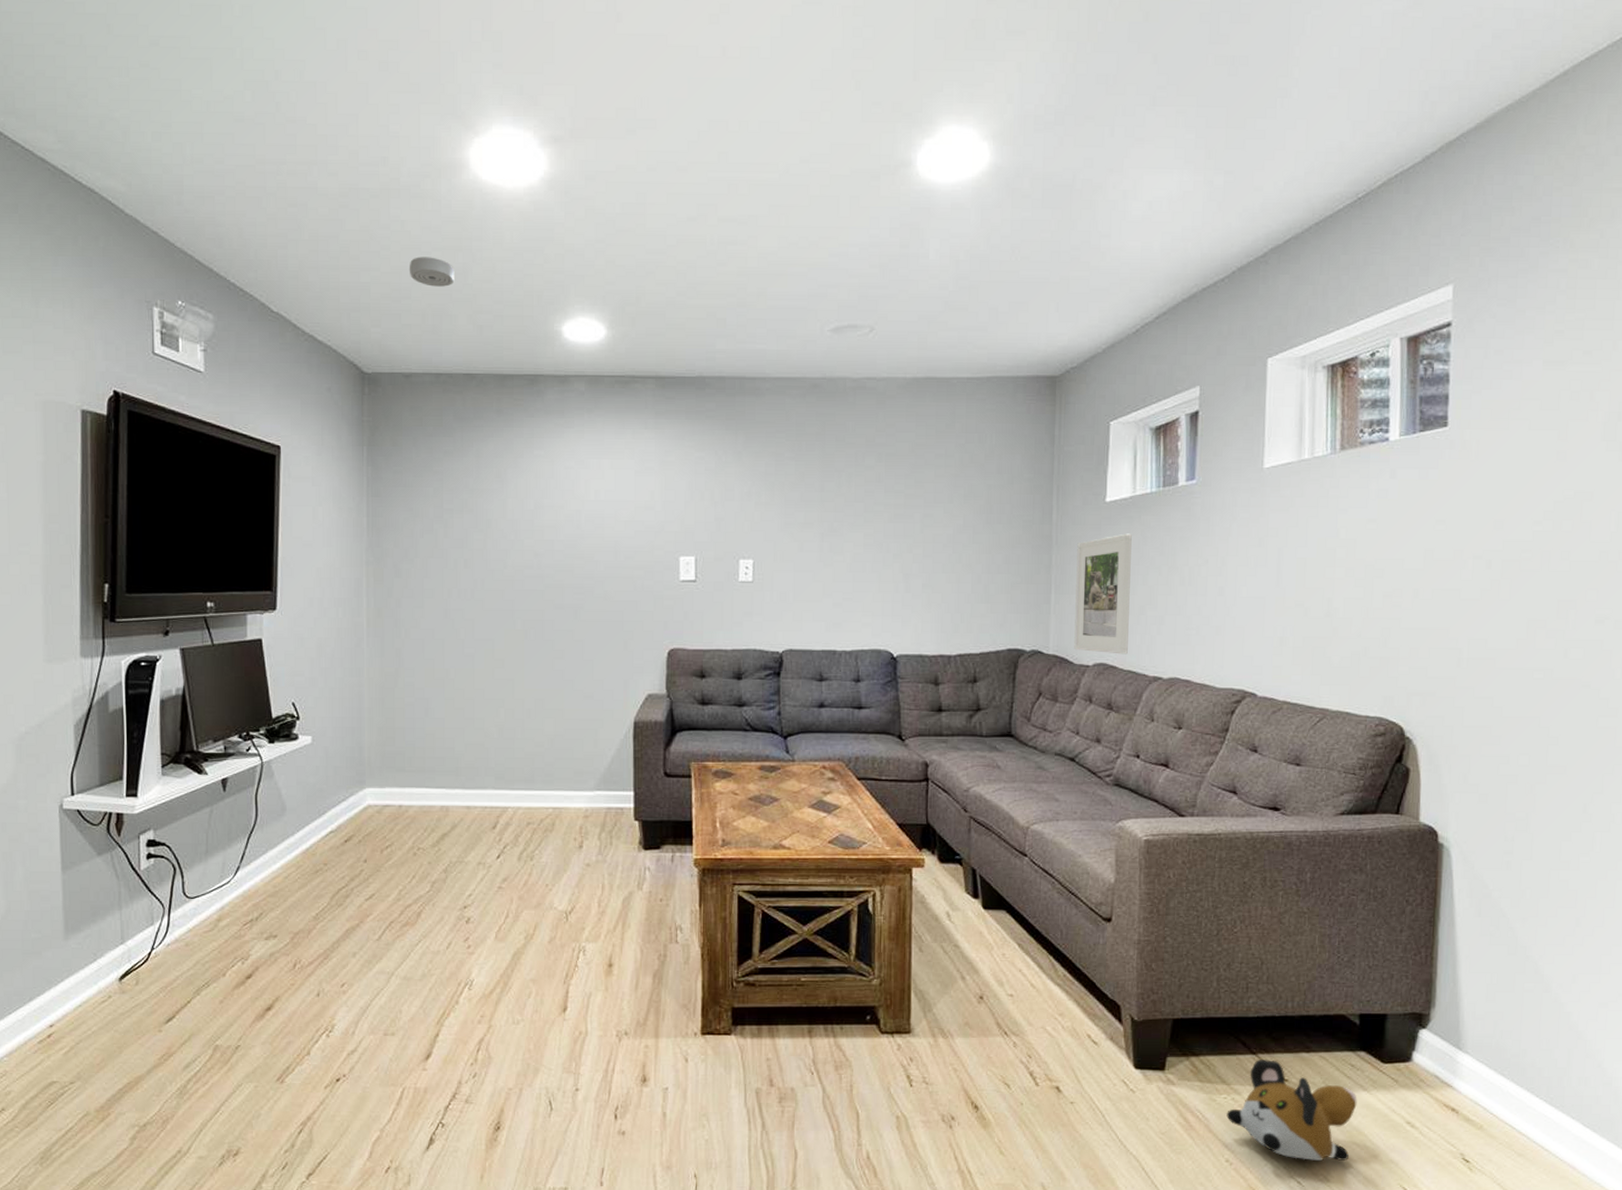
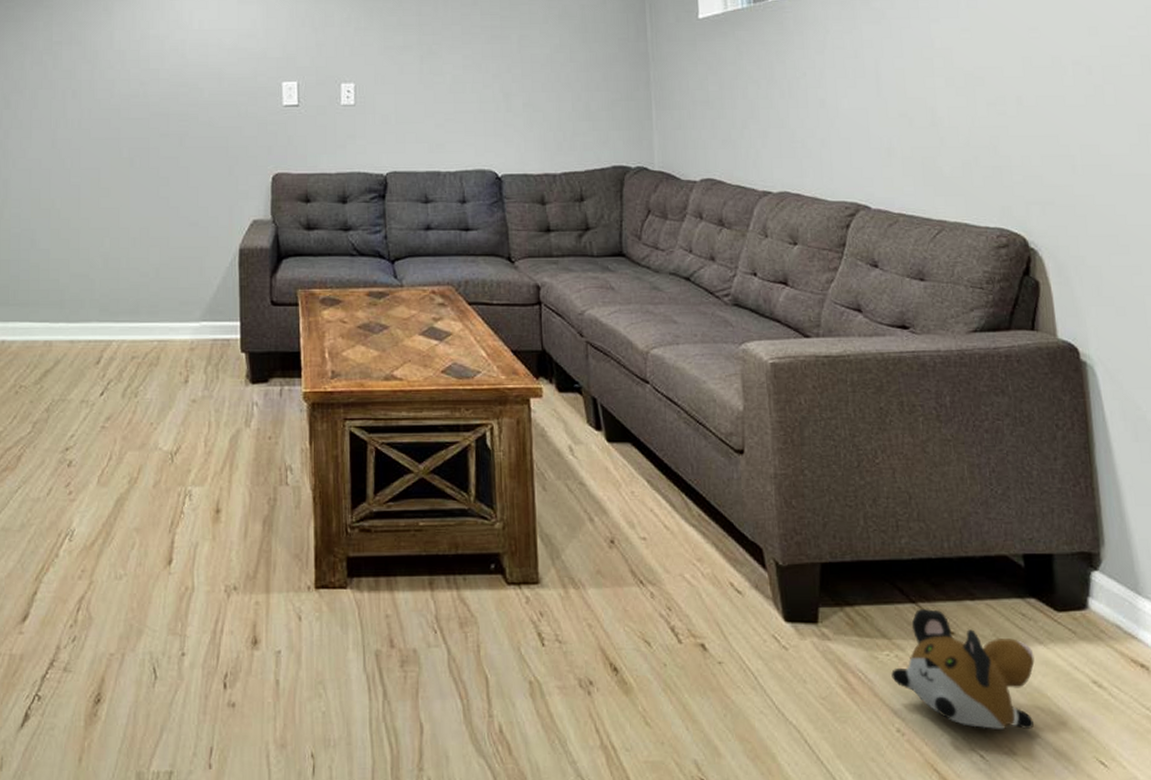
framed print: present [1074,533,1132,655] -> none [674,48,734,169]

